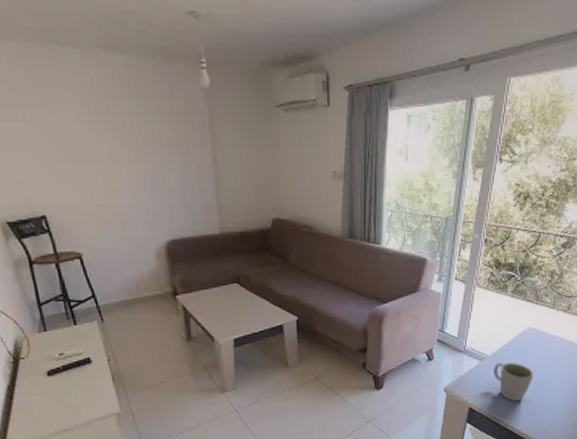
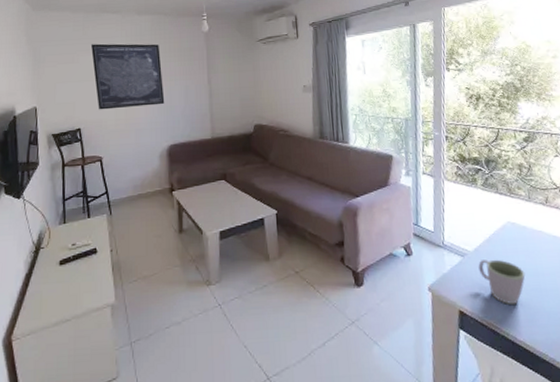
wall art: none [41,94,157,192] -> present [91,43,165,110]

